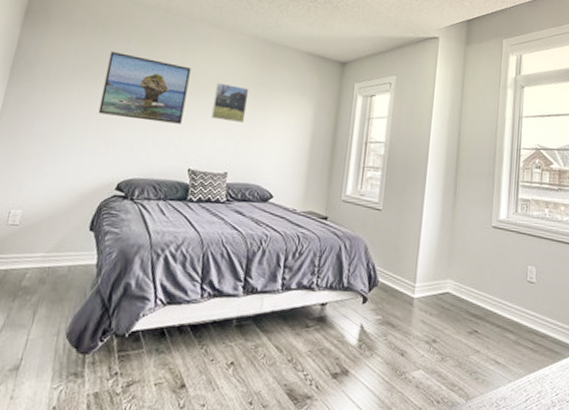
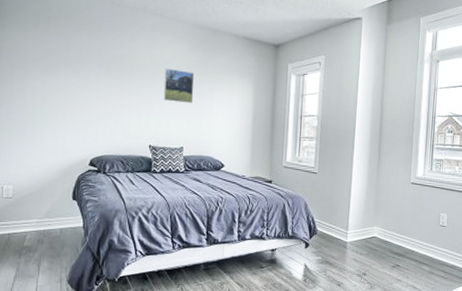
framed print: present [98,52,191,124] -> none [63,43,140,107]

